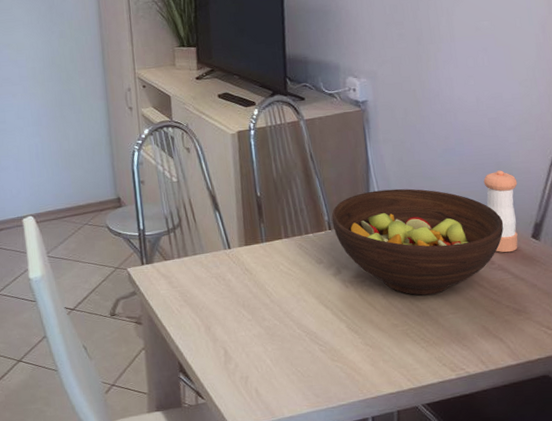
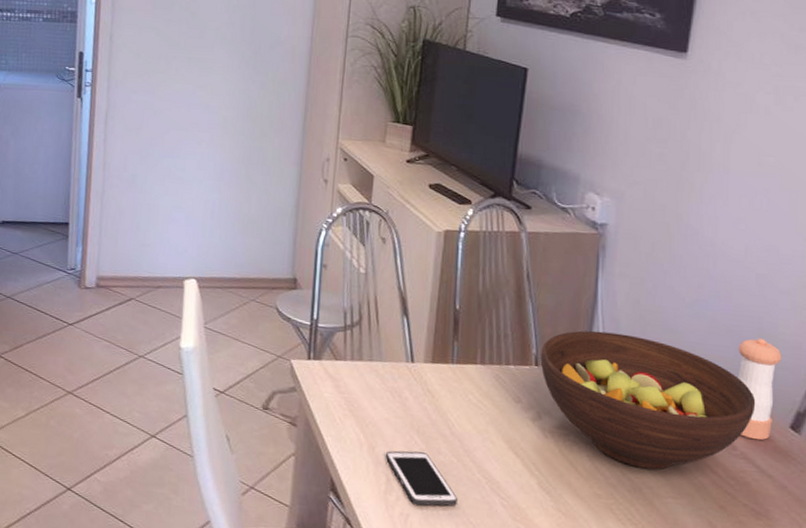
cell phone: none [221,321,285,367] -> present [386,451,457,506]

